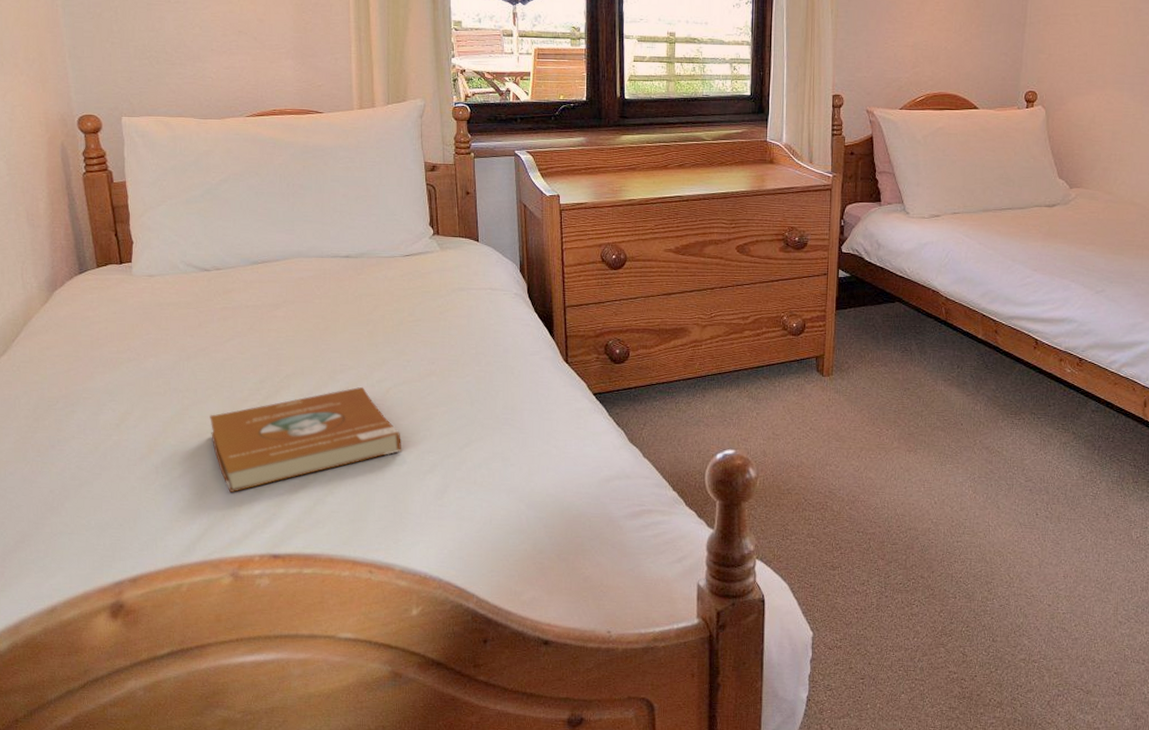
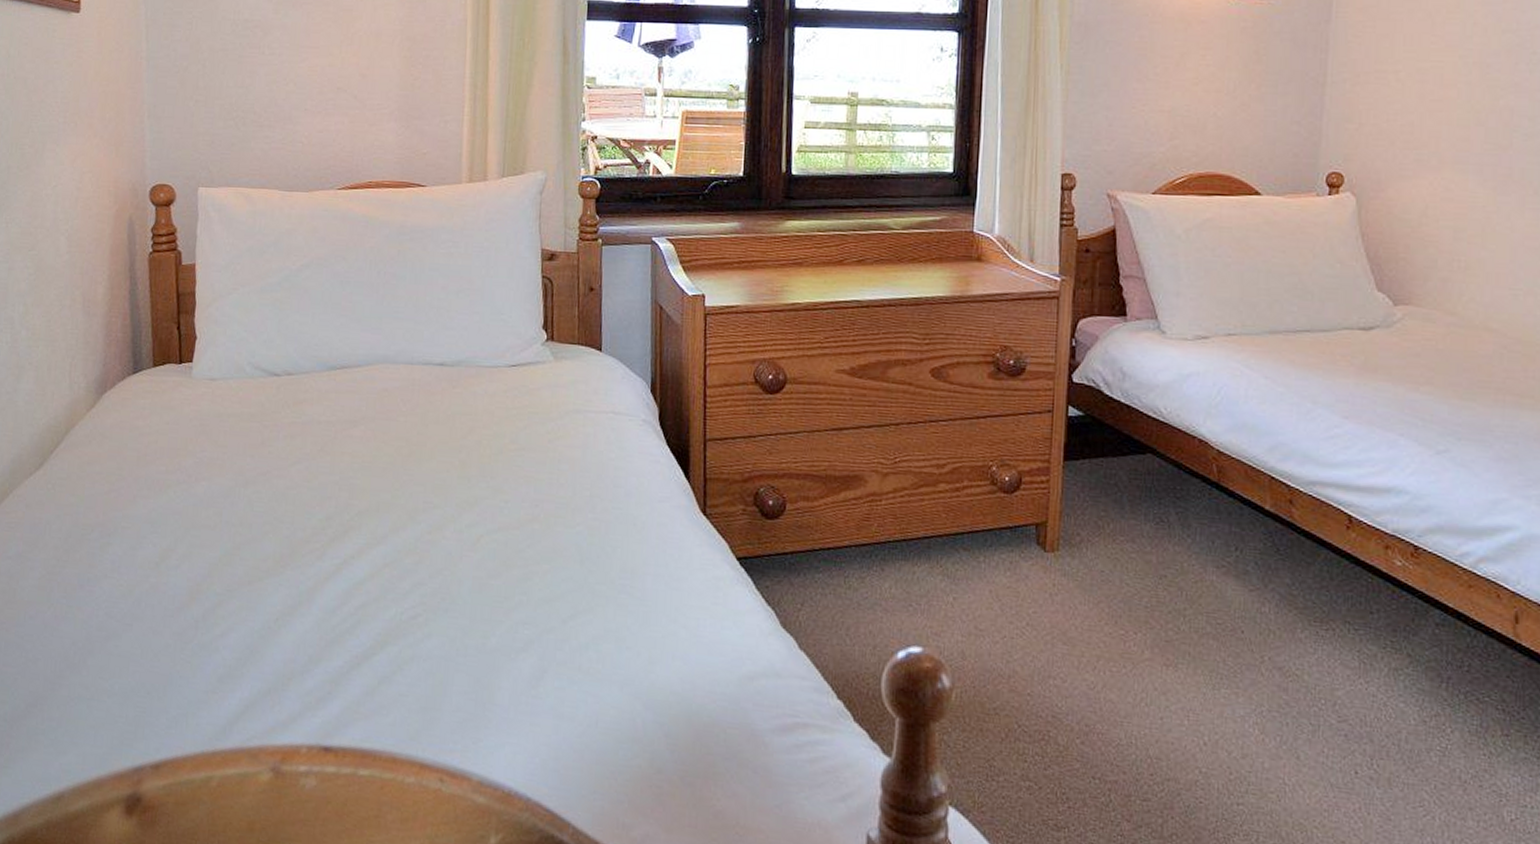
book: present [210,386,401,493] -> none [263,531,491,661]

